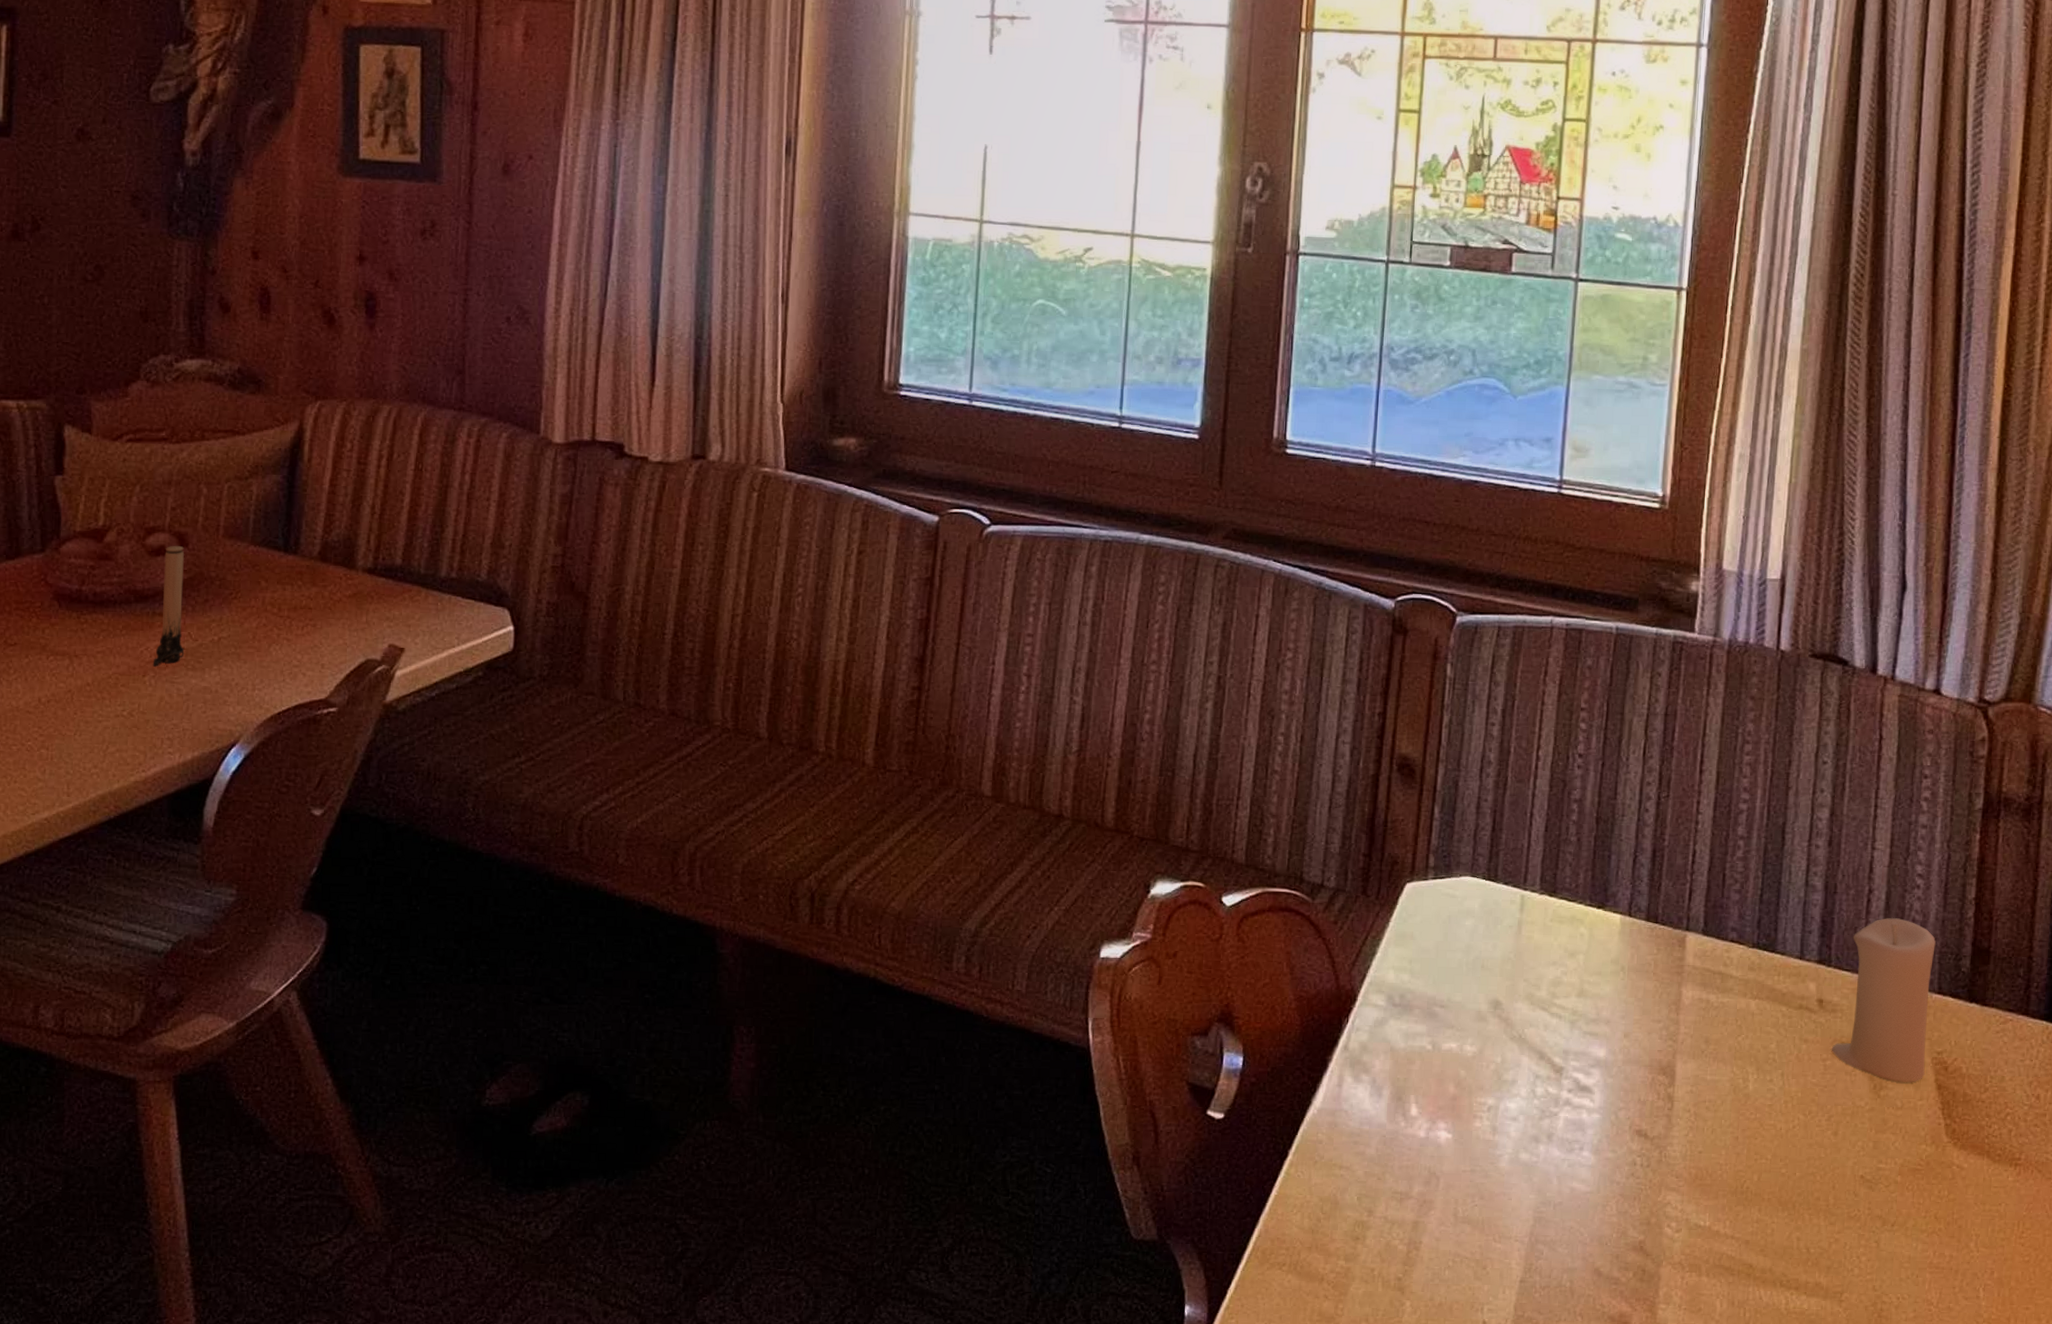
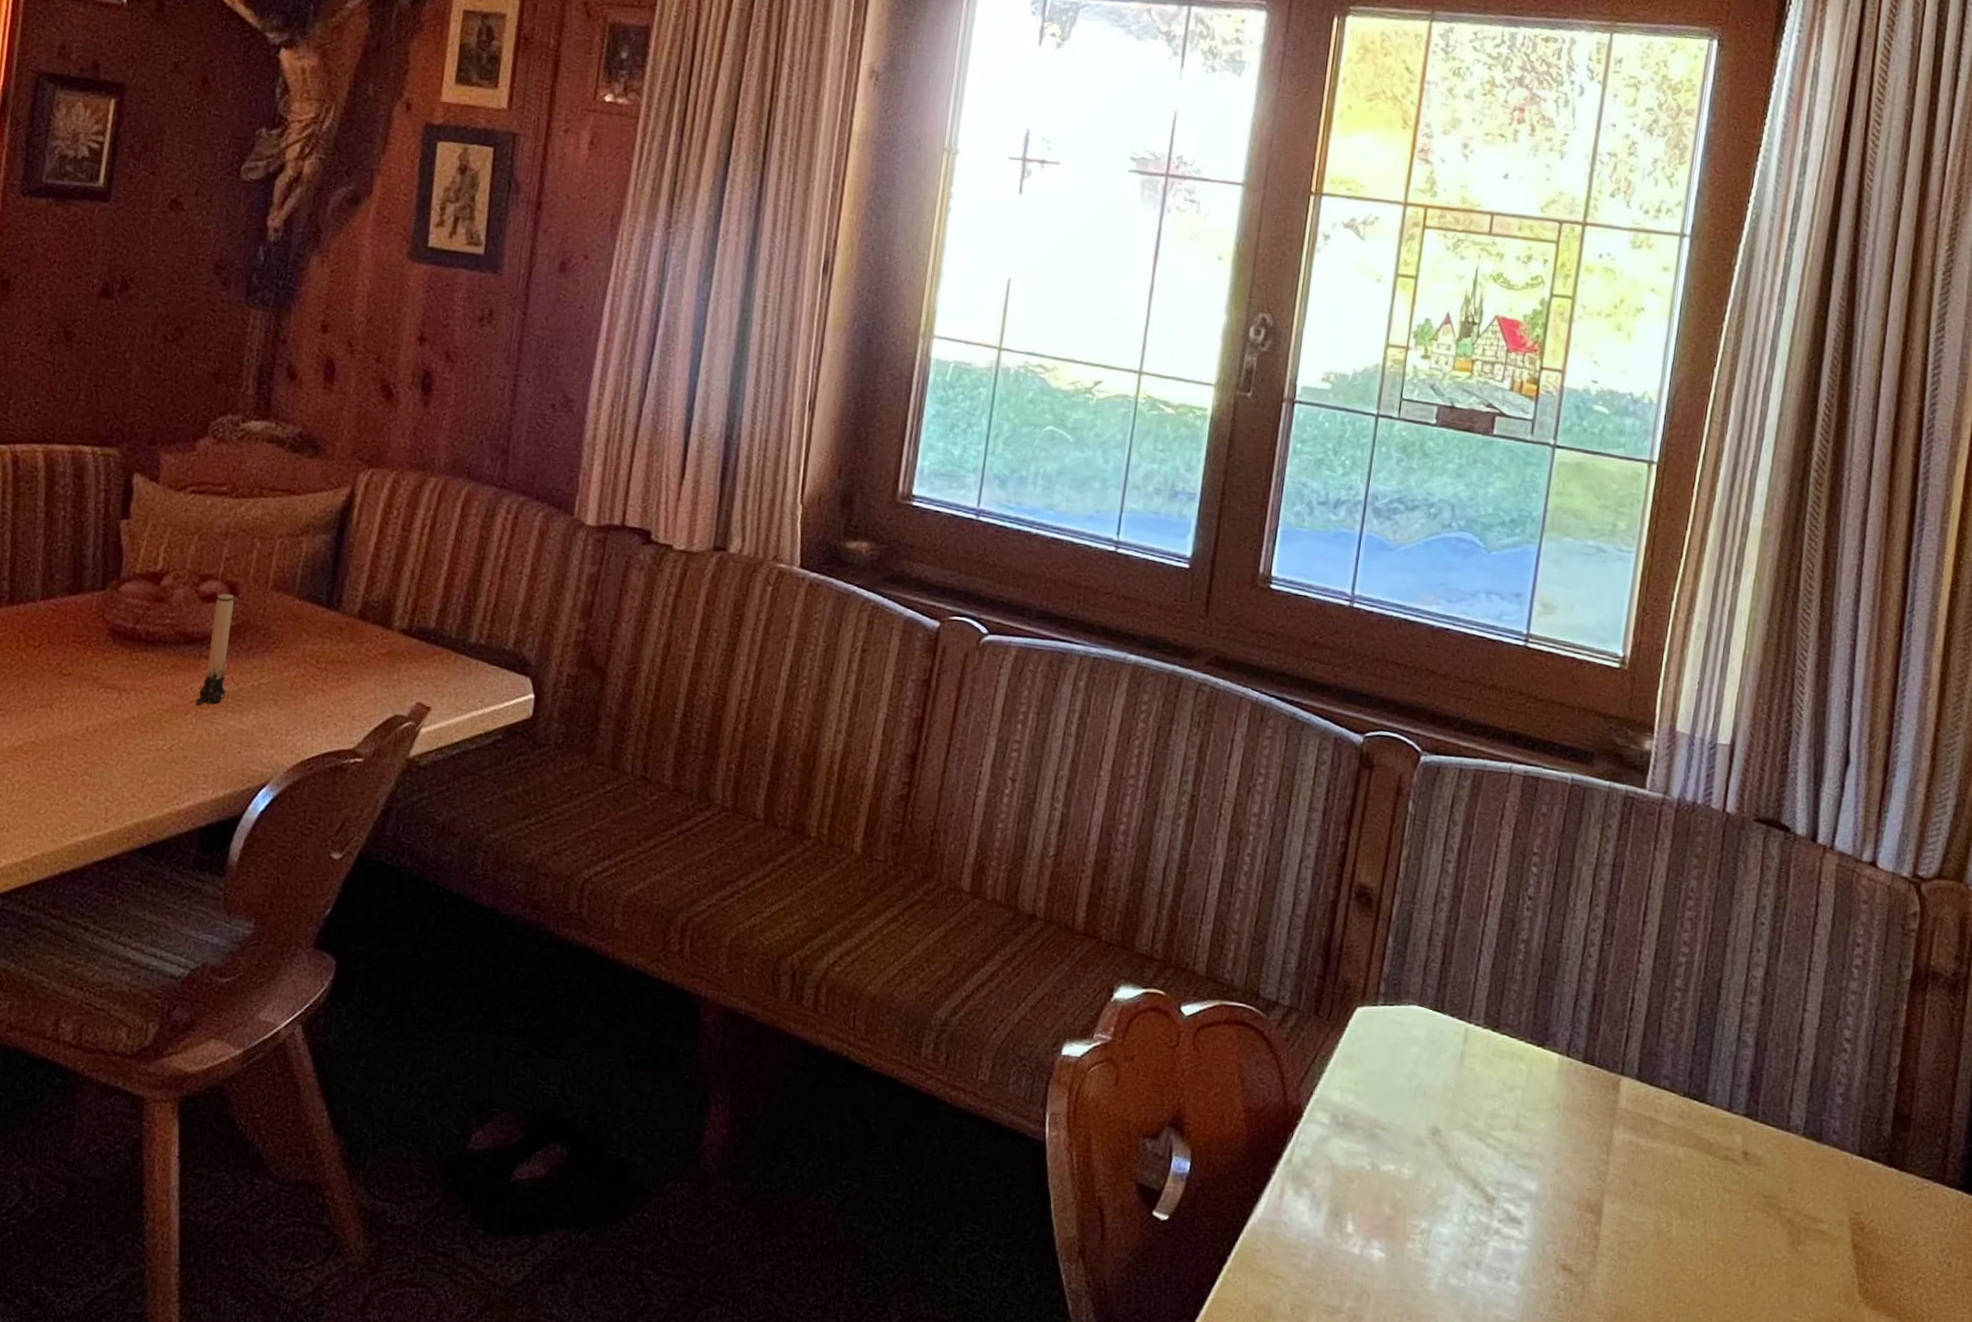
candle: present [1831,918,1936,1083] -> none [1753,1078,1859,1241]

